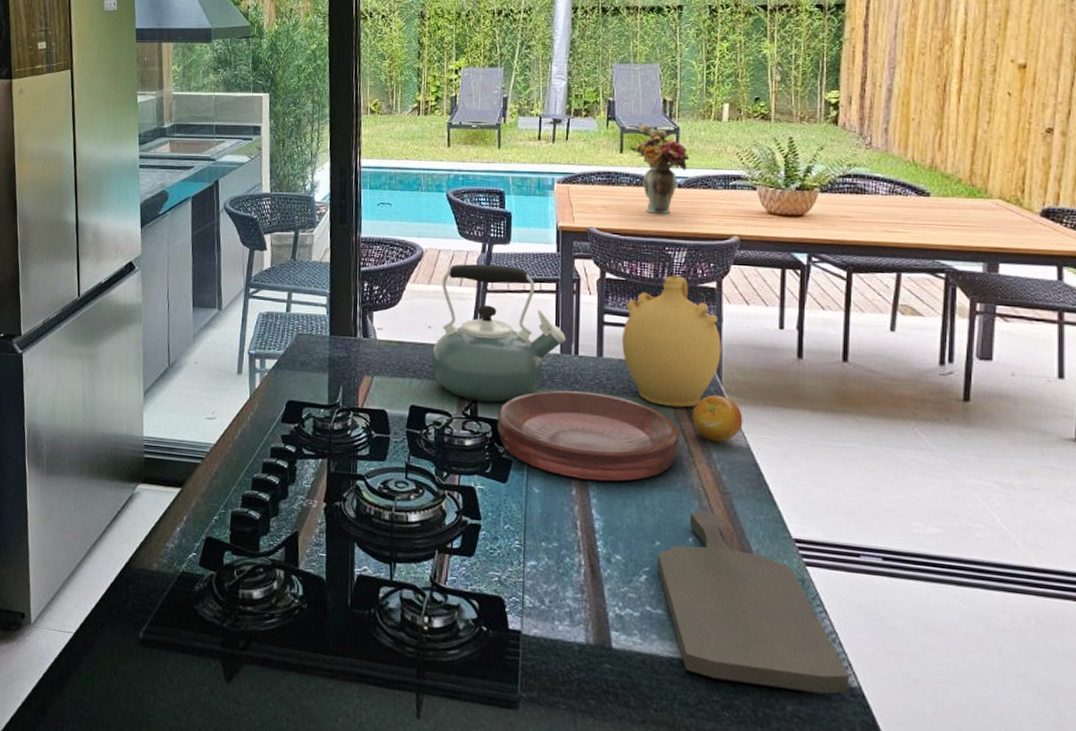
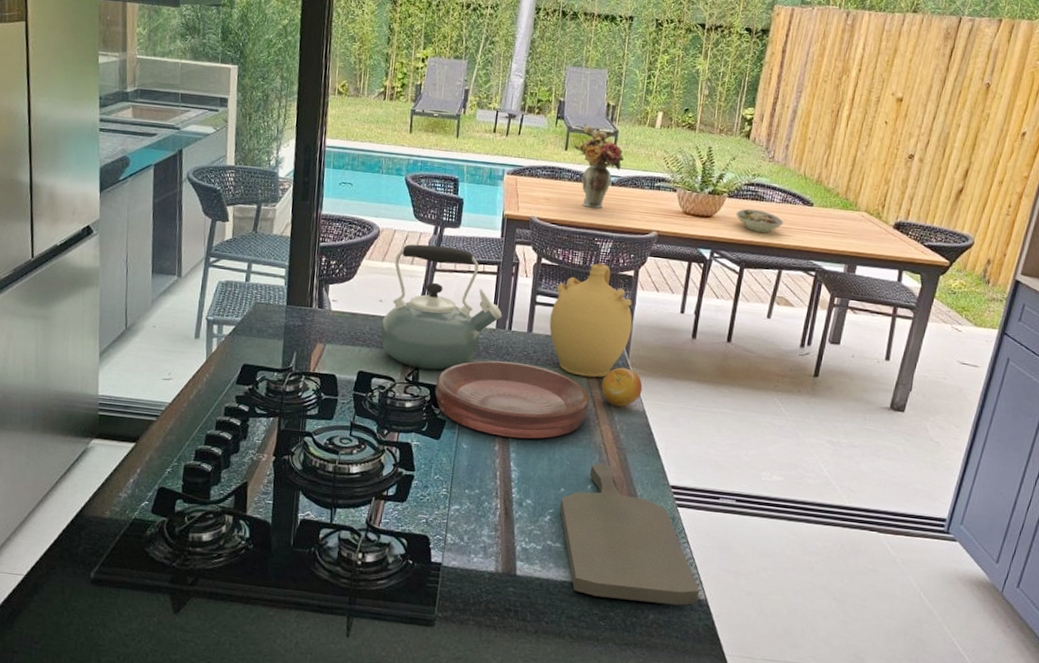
salad: none [833,204,895,230] -> present [736,208,784,233]

